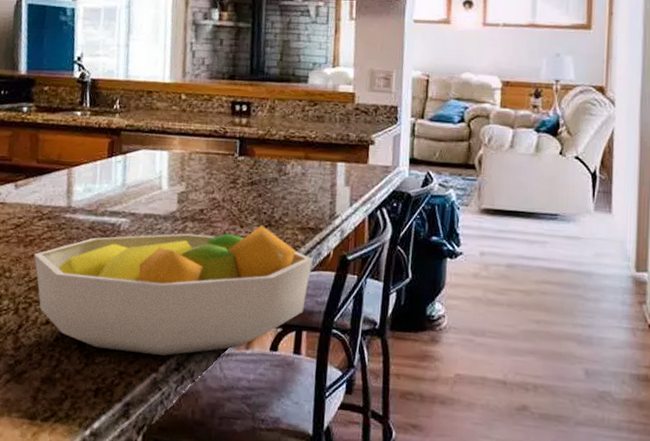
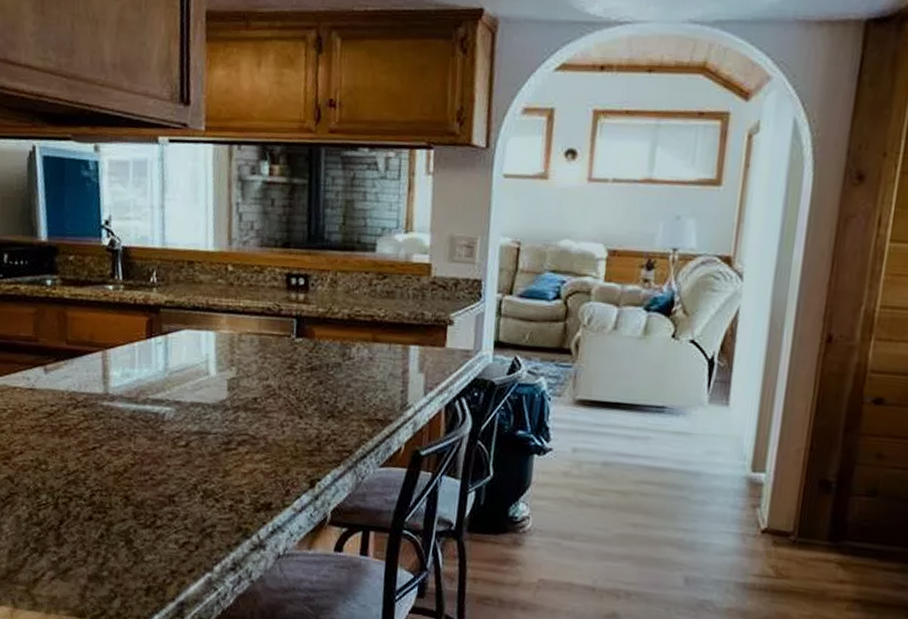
fruit bowl: present [34,225,313,356] -> none [71,416,382,555]

